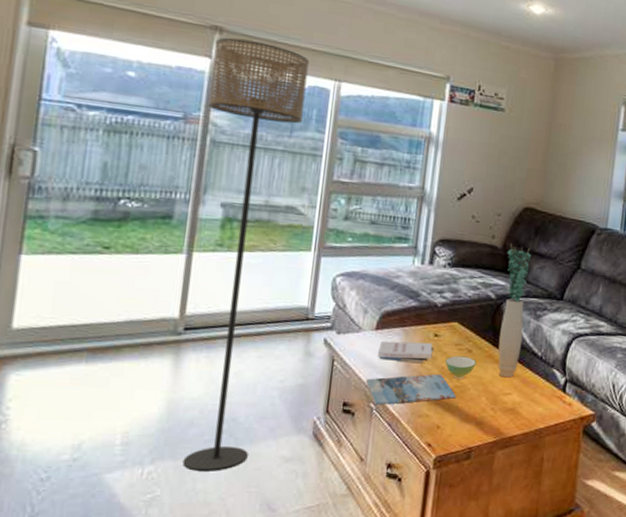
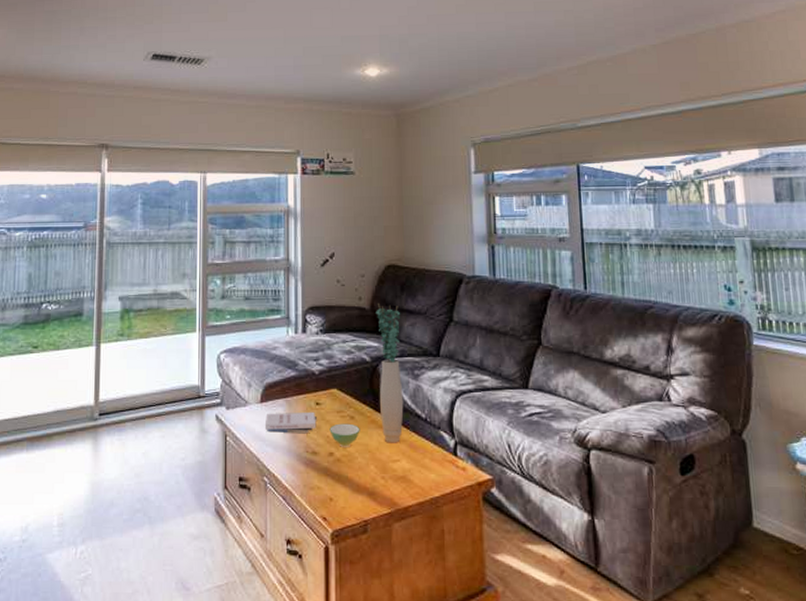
floor lamp: present [182,37,309,471] -> none [102,151,178,550]
magazine: present [365,374,456,406] -> none [257,443,344,479]

